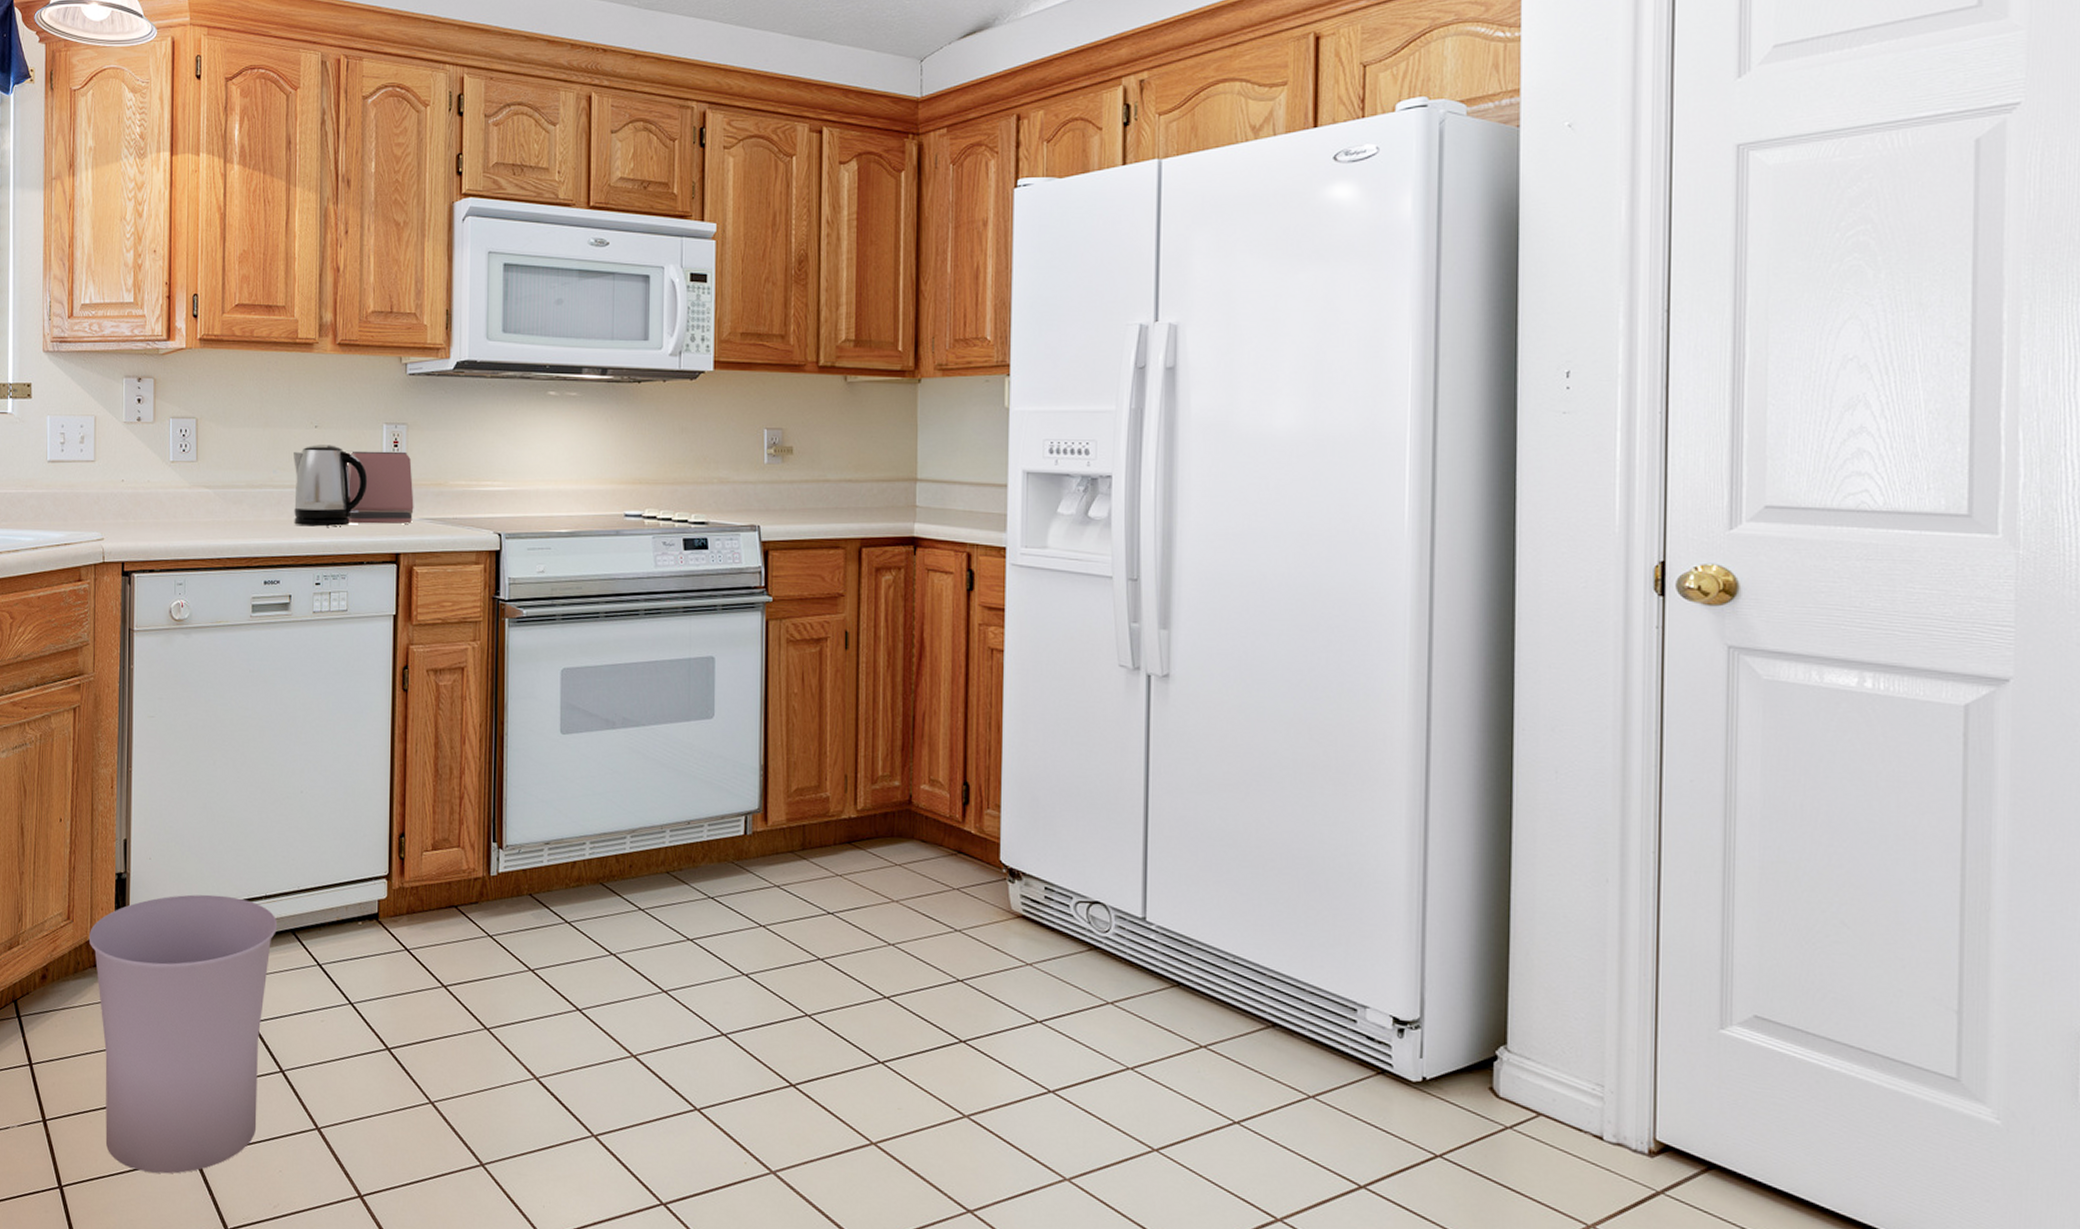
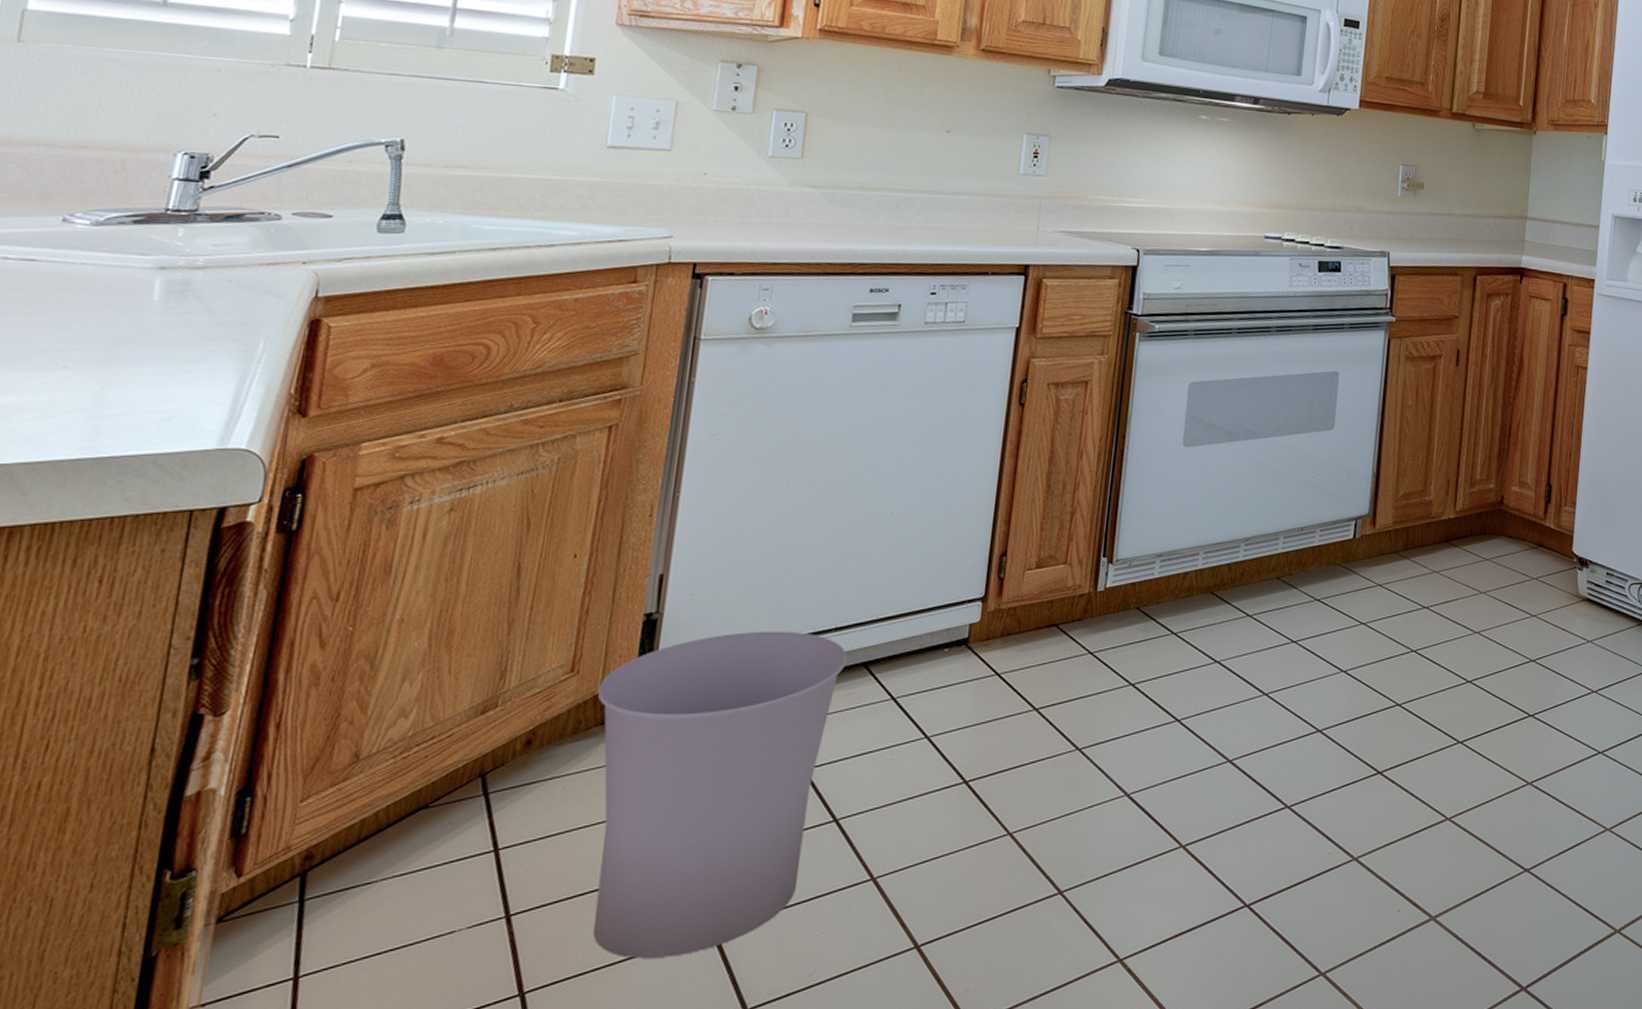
kettle: present [294,444,368,527] -> none [912,149,1002,235]
toaster: present [347,450,414,525] -> none [974,158,1051,236]

